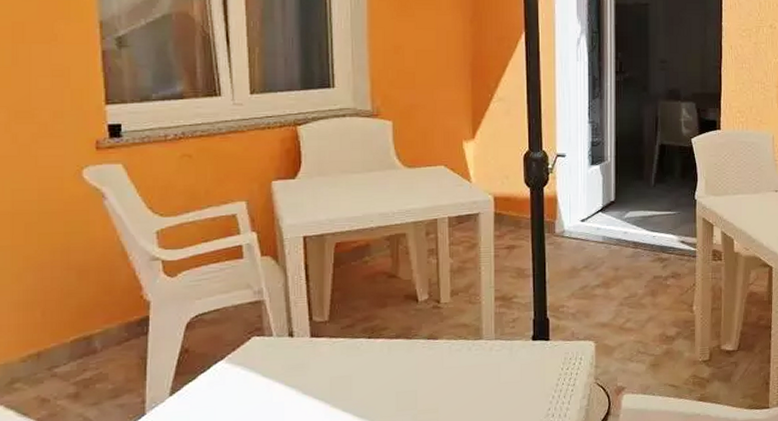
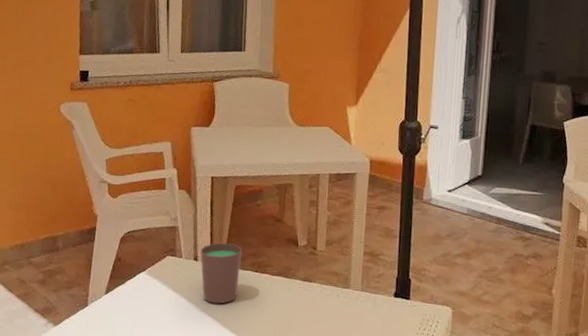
cup: none [295,310,350,383] -> present [200,242,243,304]

